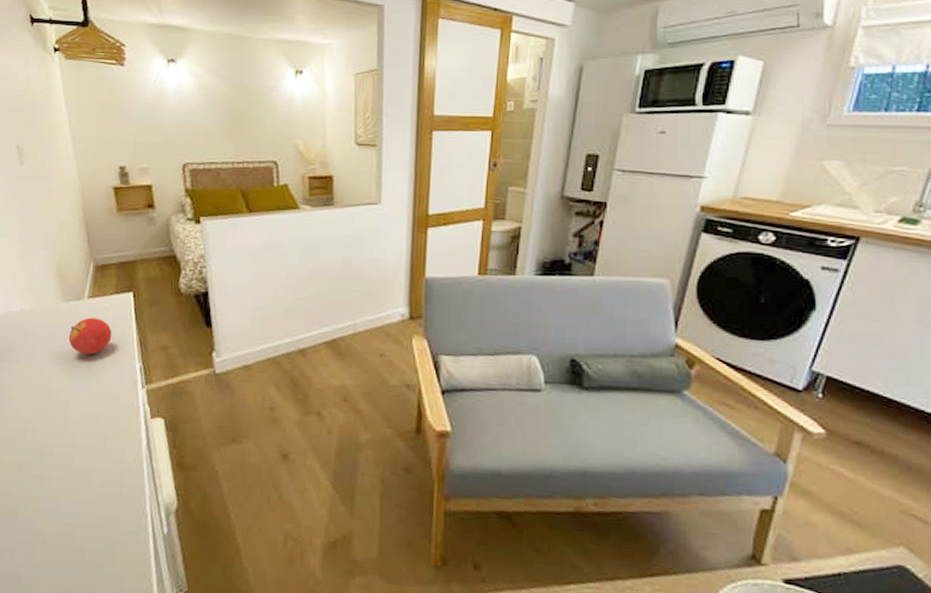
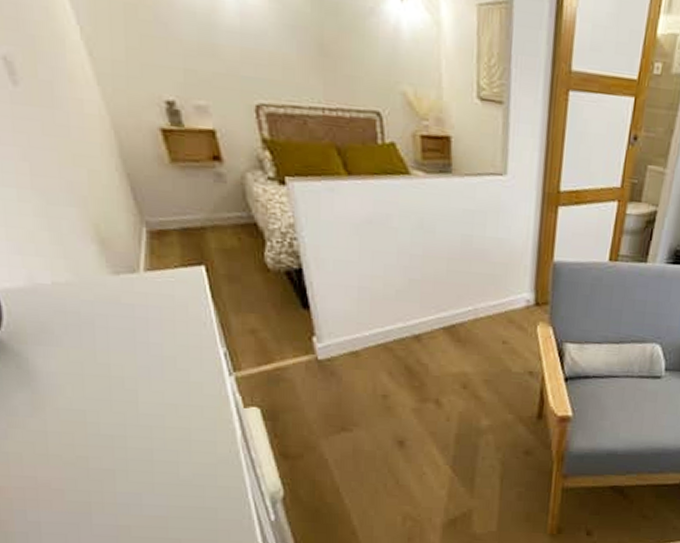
fruit: present [68,317,112,355] -> none [125,294,184,338]

